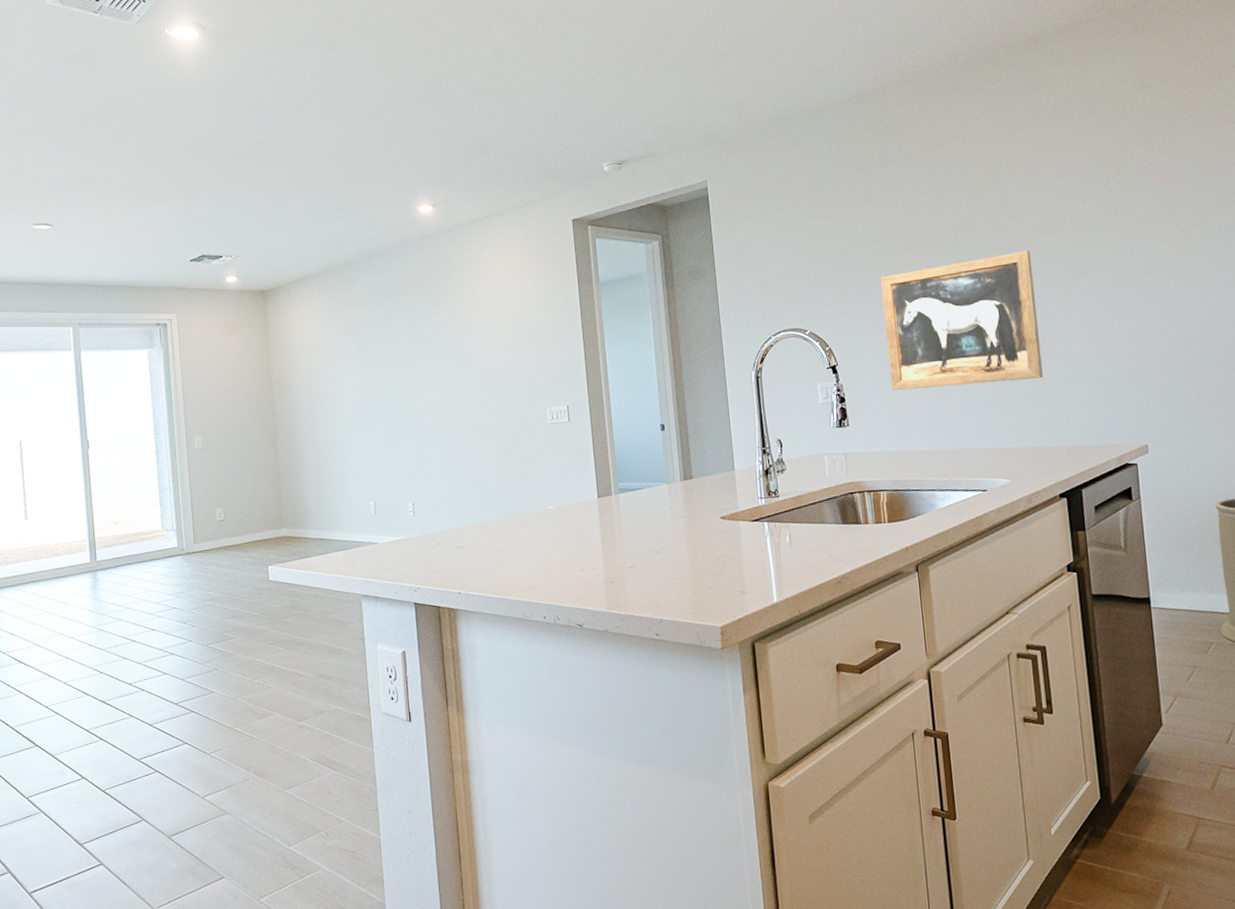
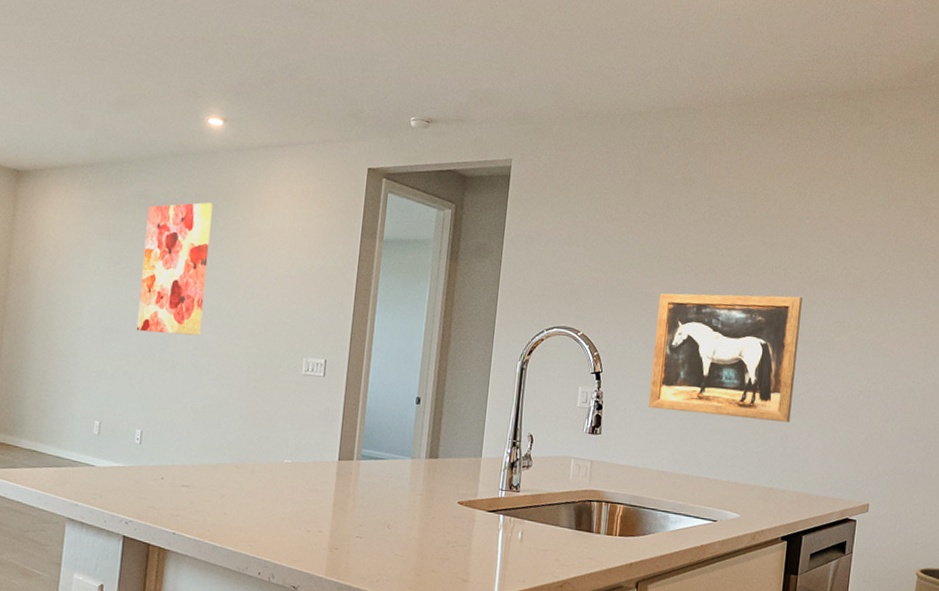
wall art: none [381,283,449,413] -> present [136,202,213,336]

